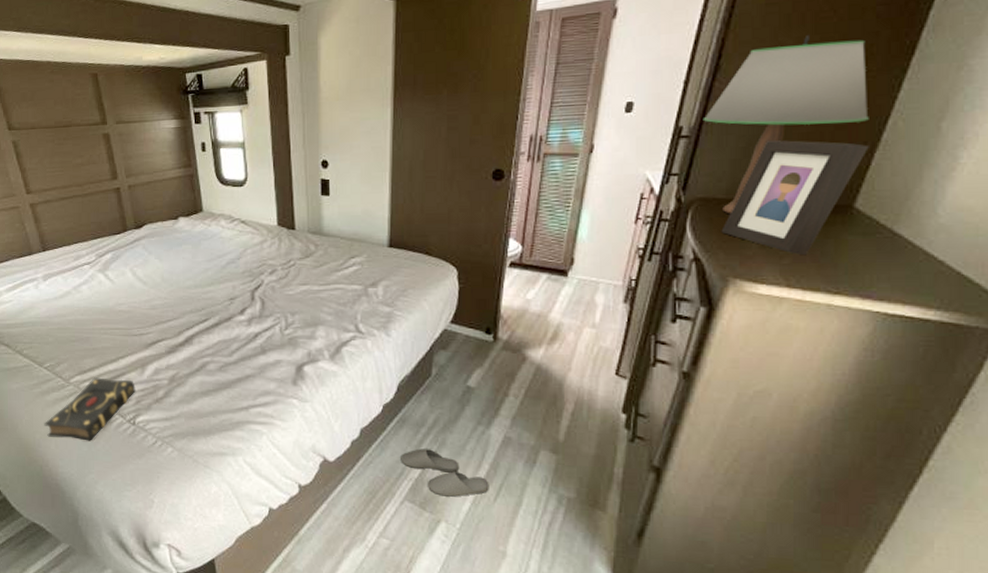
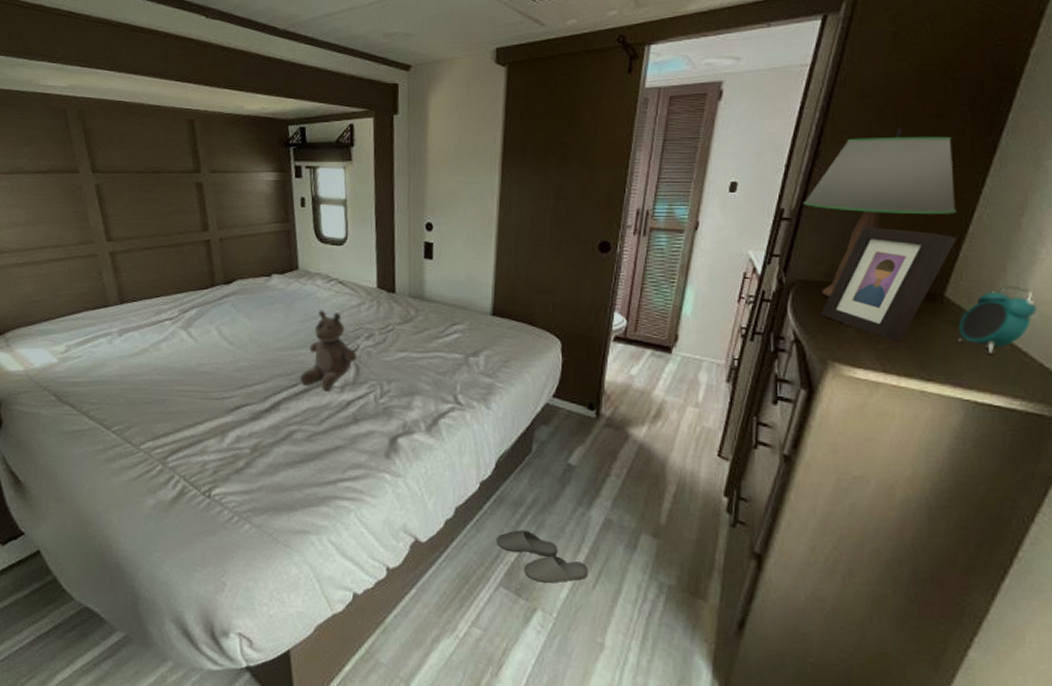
book: present [44,377,136,441] -> none [107,444,214,515]
stuffed animal: none [209,249,262,325] -> present [299,310,357,391]
alarm clock: none [867,193,956,264] -> present [957,285,1037,354]

